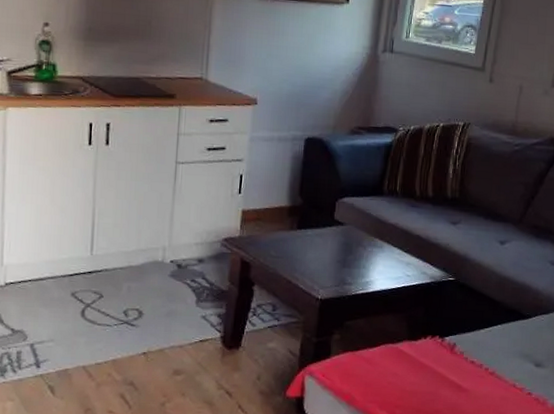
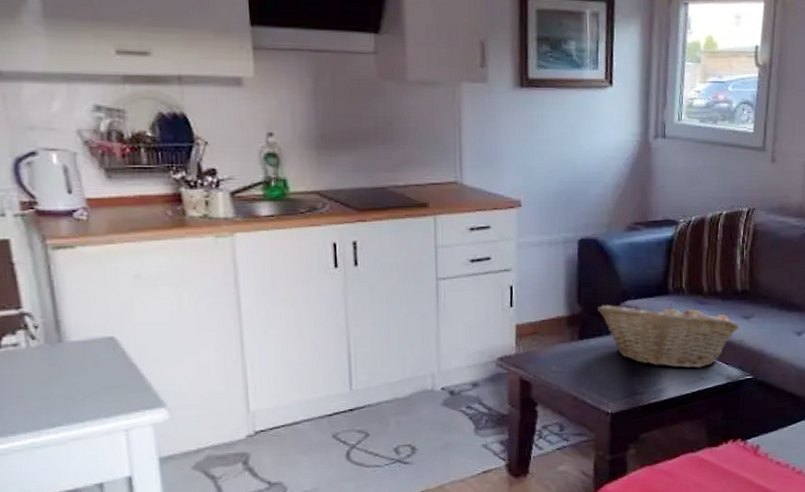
fruit basket: none [317,199,447,266] -> present [598,302,740,369]

